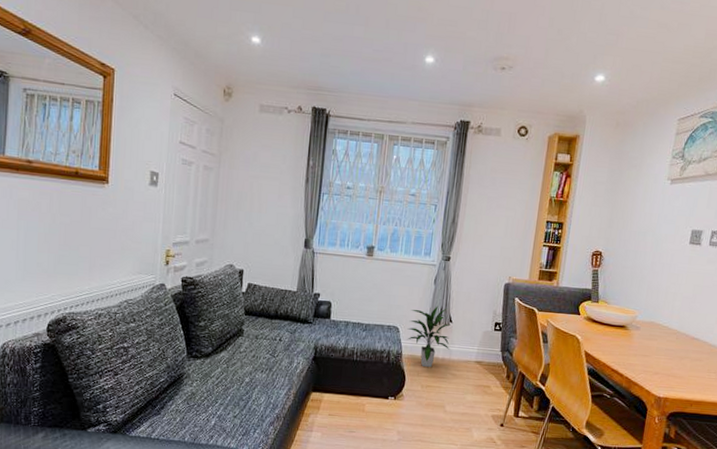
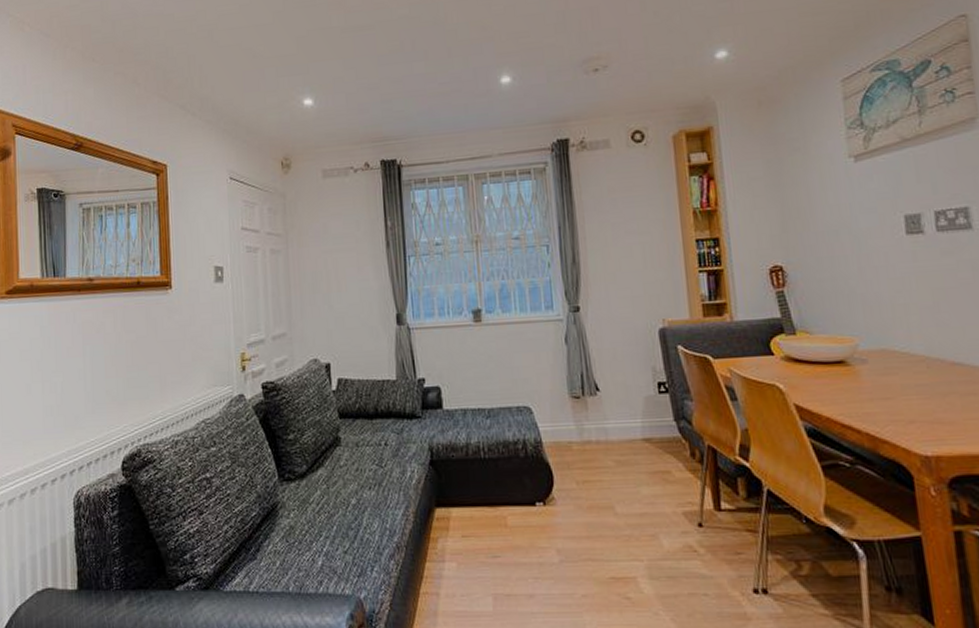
indoor plant: present [407,306,451,368] -> none [542,372,603,456]

